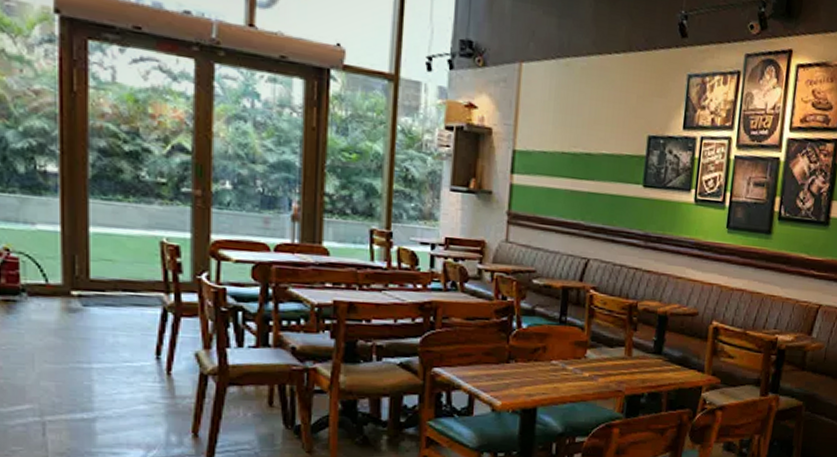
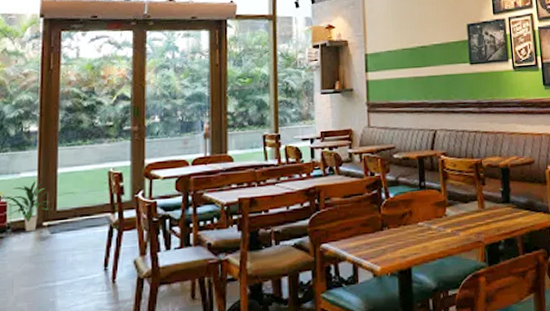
indoor plant: none [25,236,81,300] -> present [11,180,51,232]

